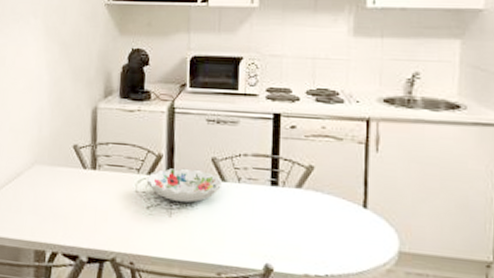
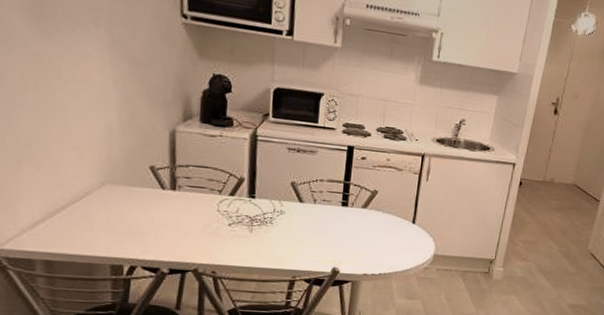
decorative bowl: present [146,168,223,203] -> none [228,190,300,220]

